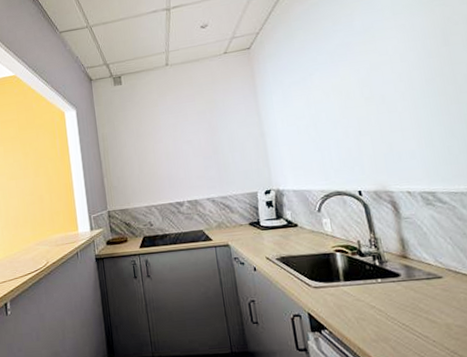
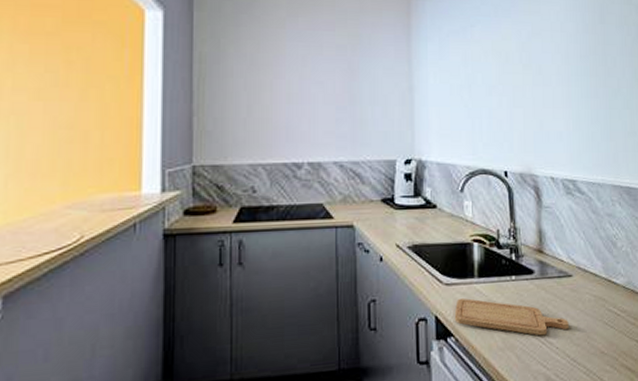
chopping board: none [325,298,445,331] -> present [454,297,569,336]

